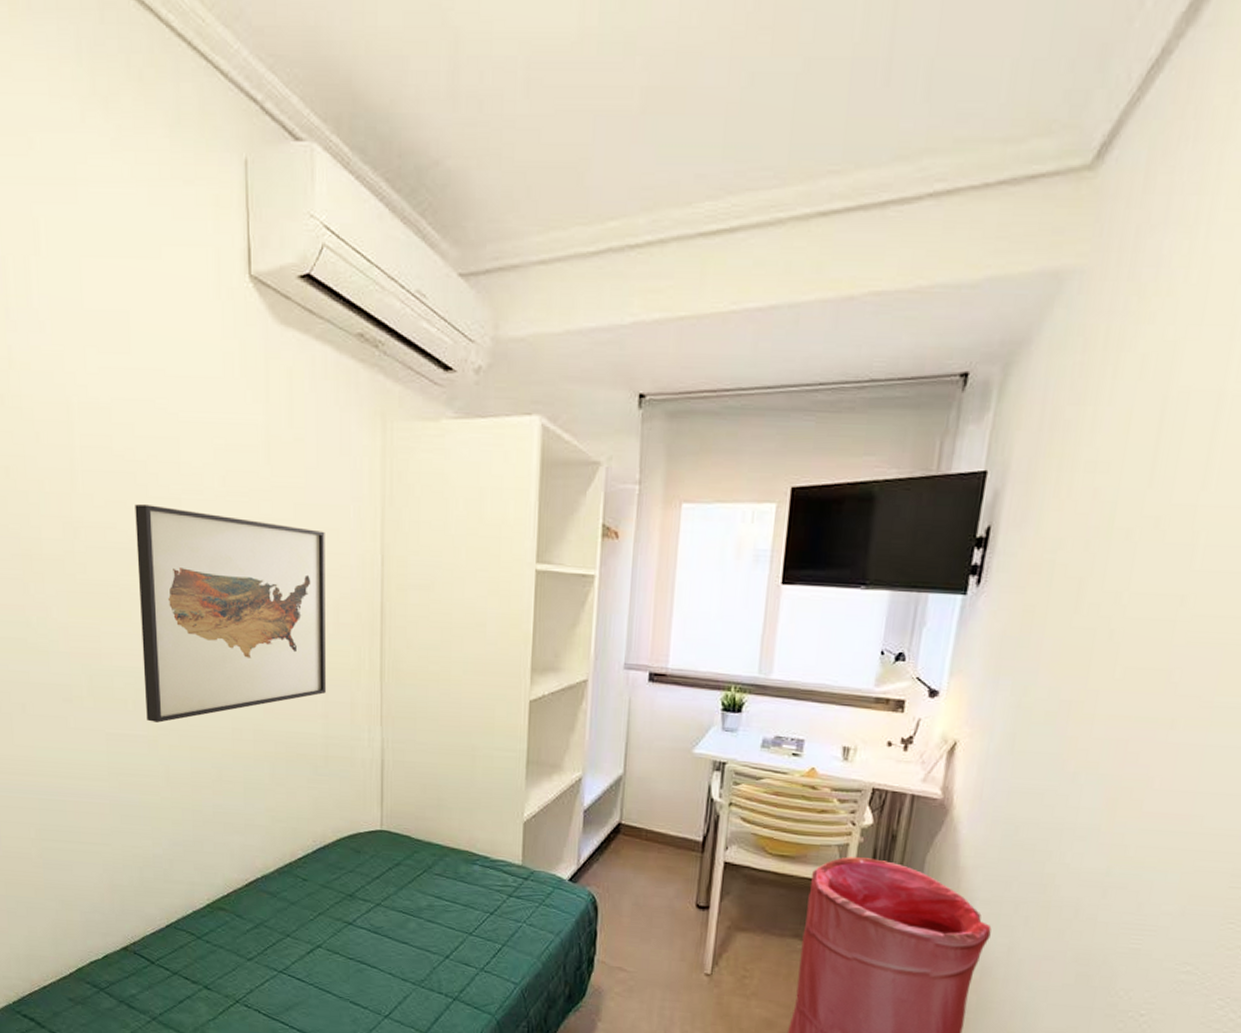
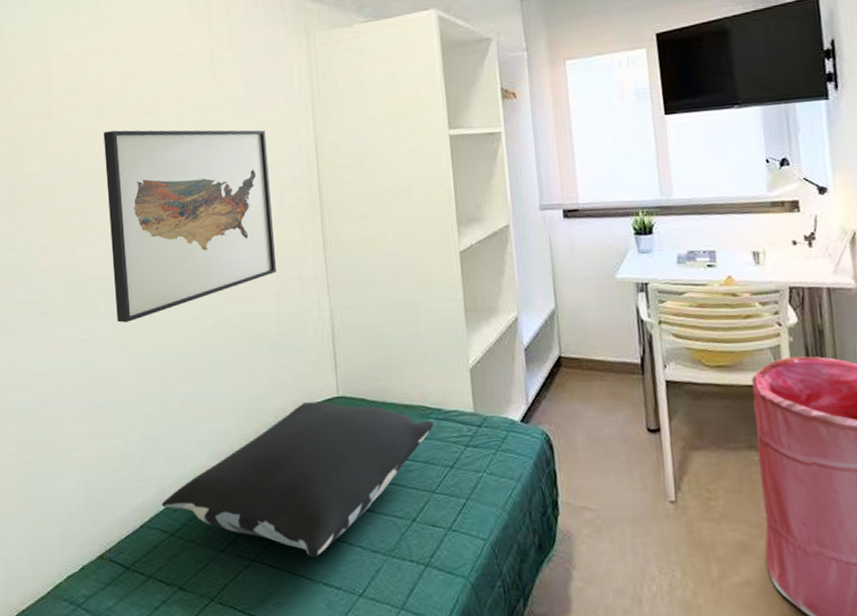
pillow: none [189,831,479,978] -> present [161,402,434,558]

